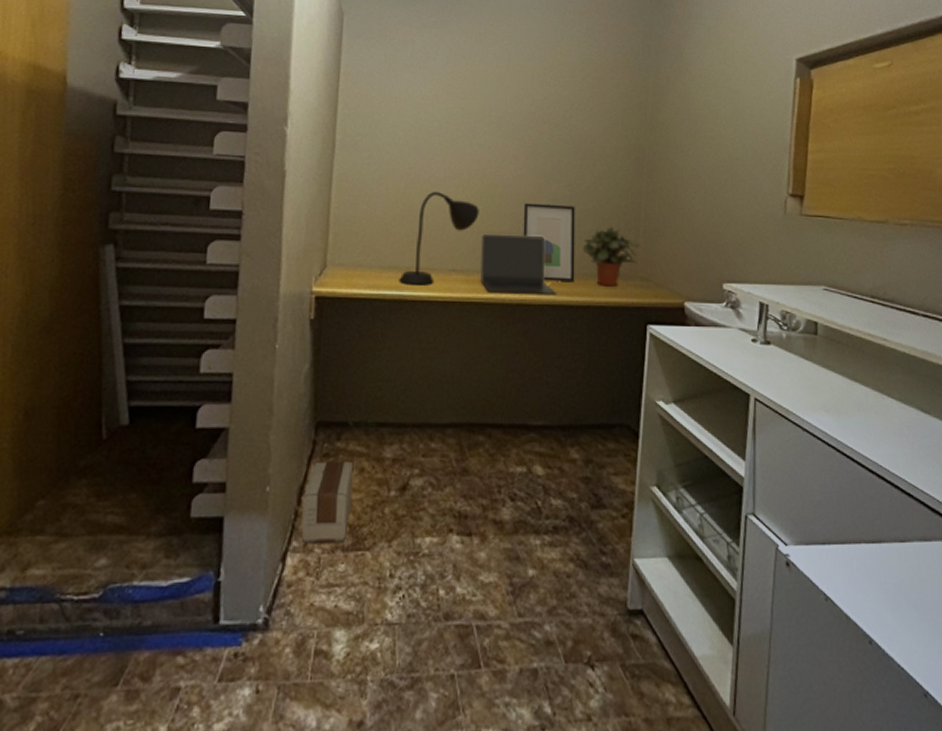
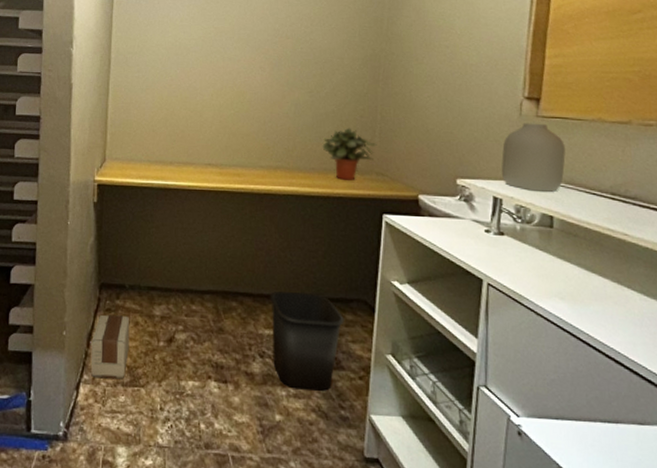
desk lamp: present [399,192,479,285] -> none [164,99,231,177]
laptop: present [479,233,557,295] -> none [231,133,299,187]
waste bin: none [522,420,606,536] -> present [269,291,344,391]
picture frame: present [523,203,575,282] -> none [269,108,316,175]
vase: none [767,221,828,297] -> present [501,123,566,193]

